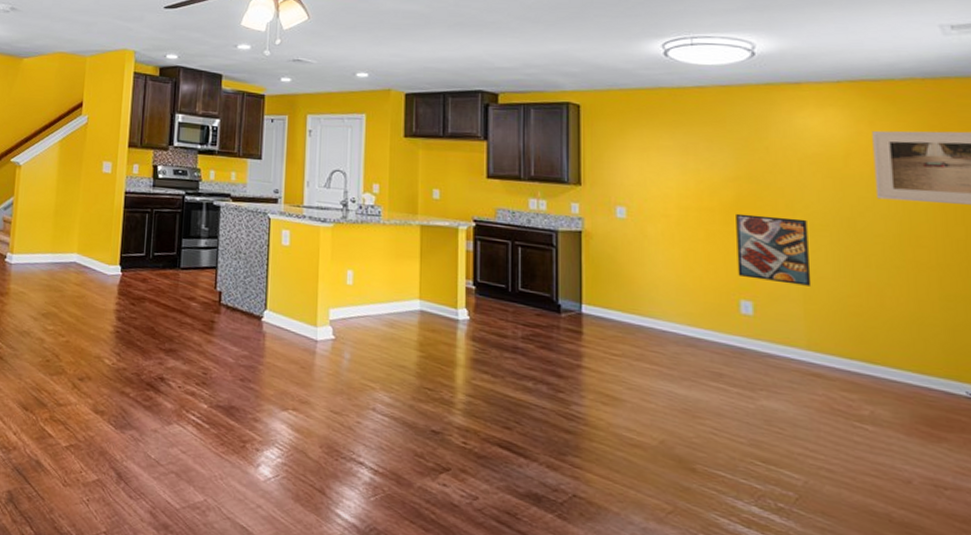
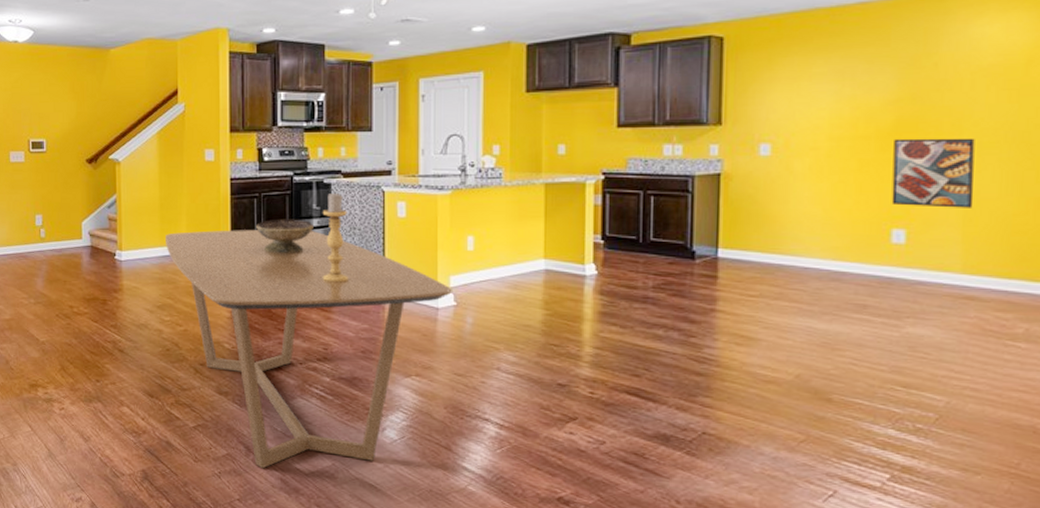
dining table: none [56,240,331,500] -> present [166,230,452,469]
decorative bowl: none [146,236,201,272] -> present [256,219,313,253]
candle holder: none [207,215,234,306] -> present [323,192,349,283]

